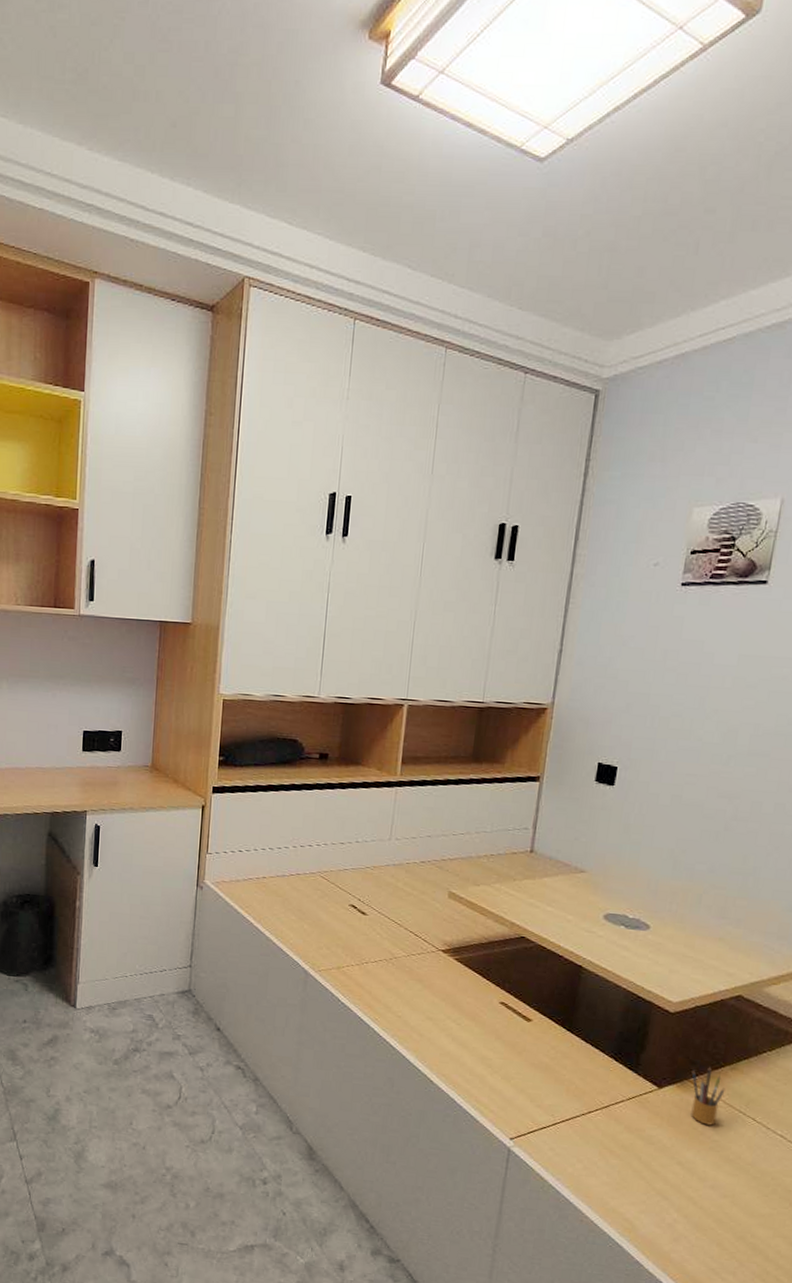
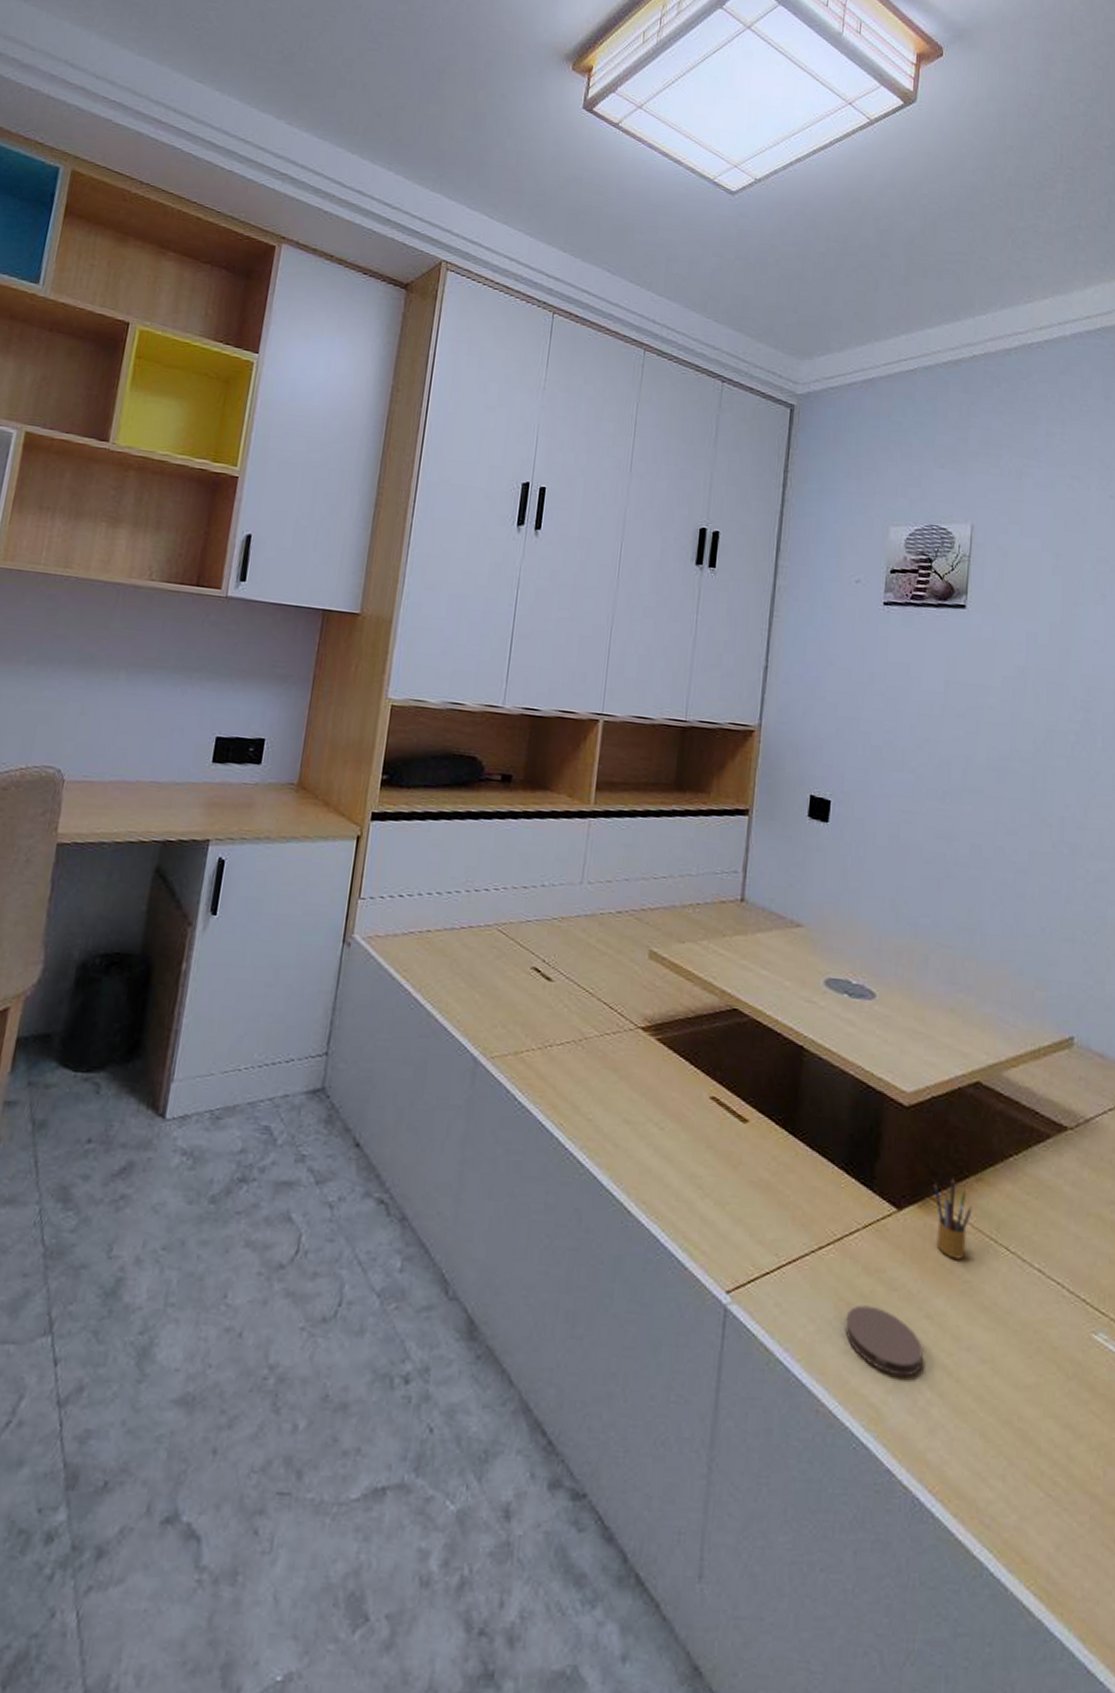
coaster: none [607,1153,673,1203] -> present [845,1305,923,1377]

